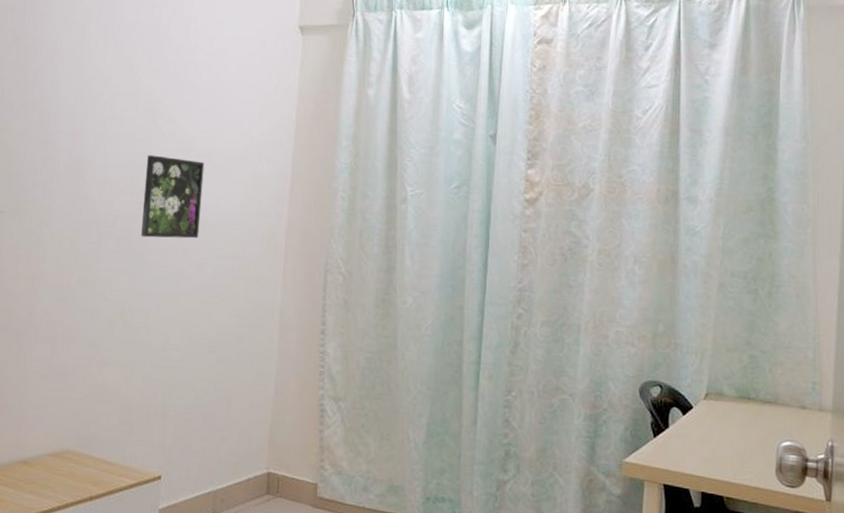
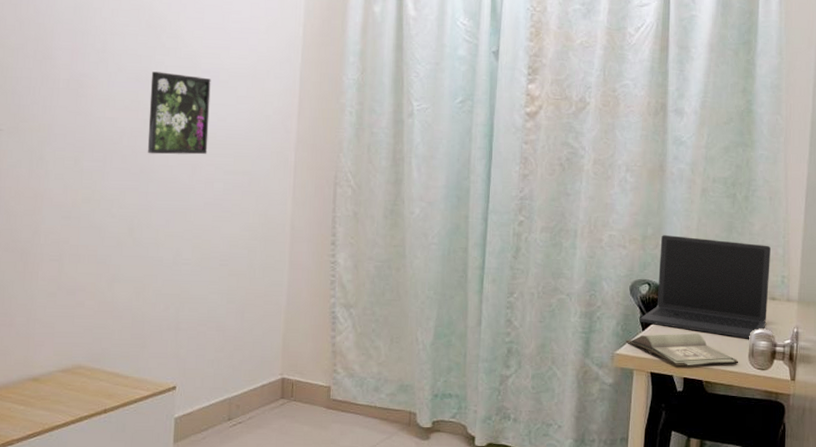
hardback book: none [635,442,765,480] -> present [626,333,739,367]
laptop: none [651,333,799,452] -> present [640,235,771,339]

